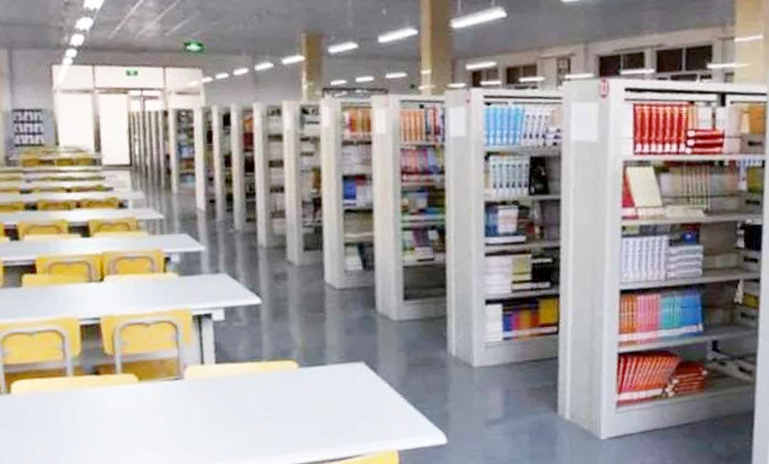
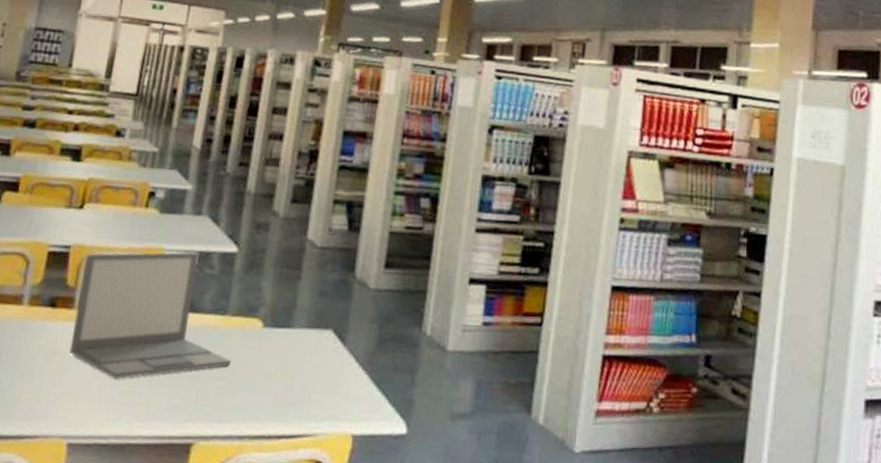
laptop: none [116,308,276,430] -> present [69,252,232,379]

